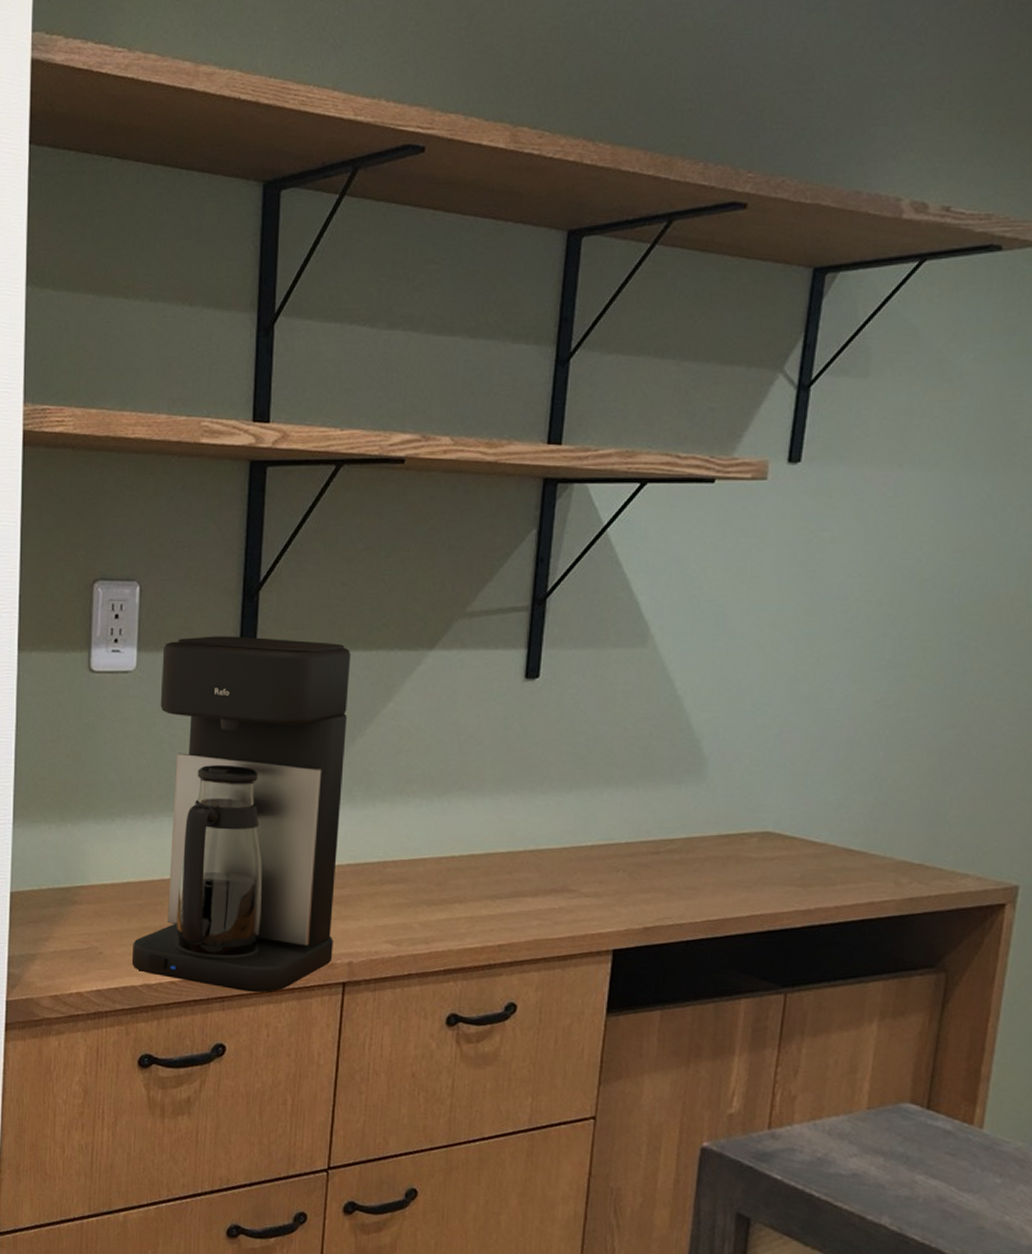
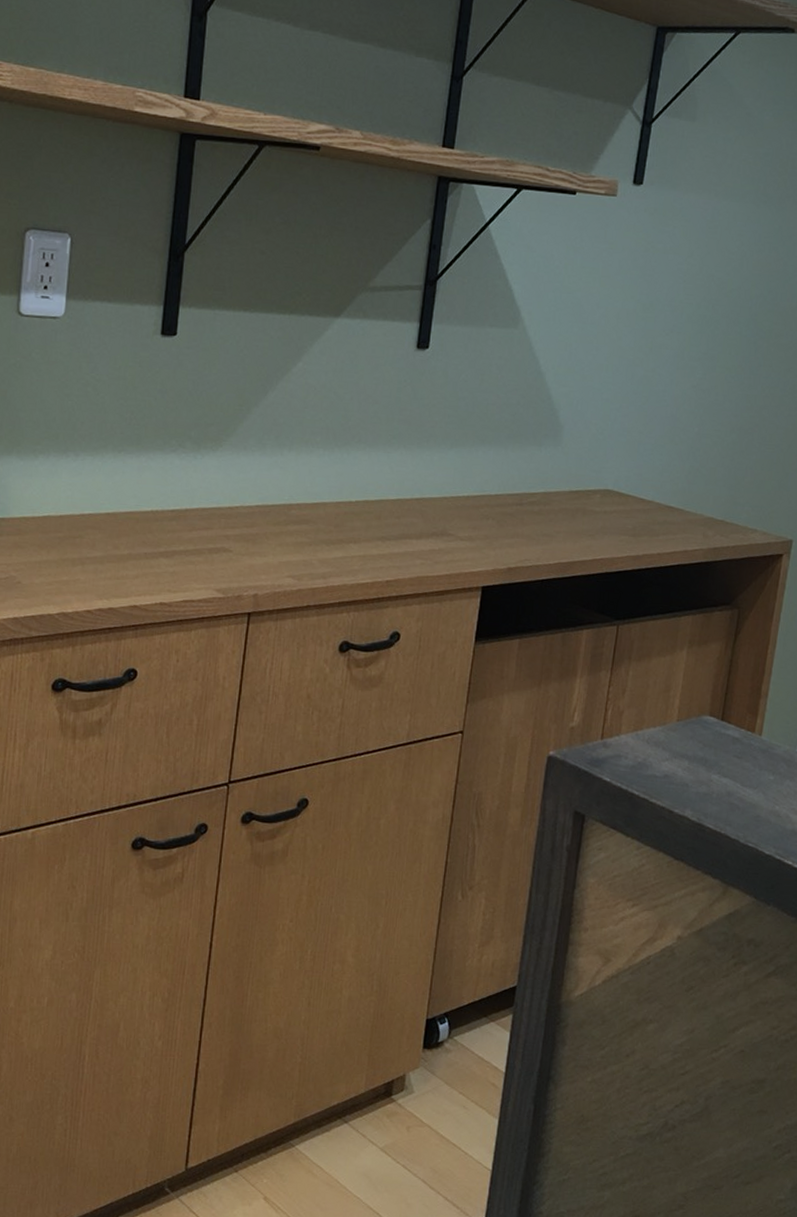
coffee maker: present [131,636,352,993] -> none [49,290,267,622]

